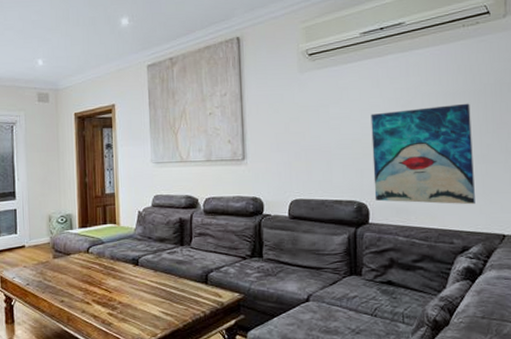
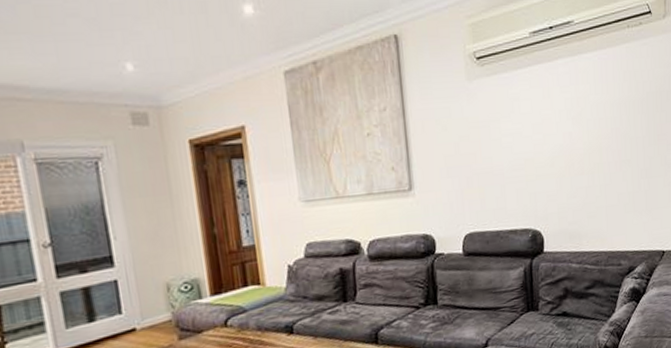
wall art: present [371,103,475,205] -> none [542,113,639,227]

